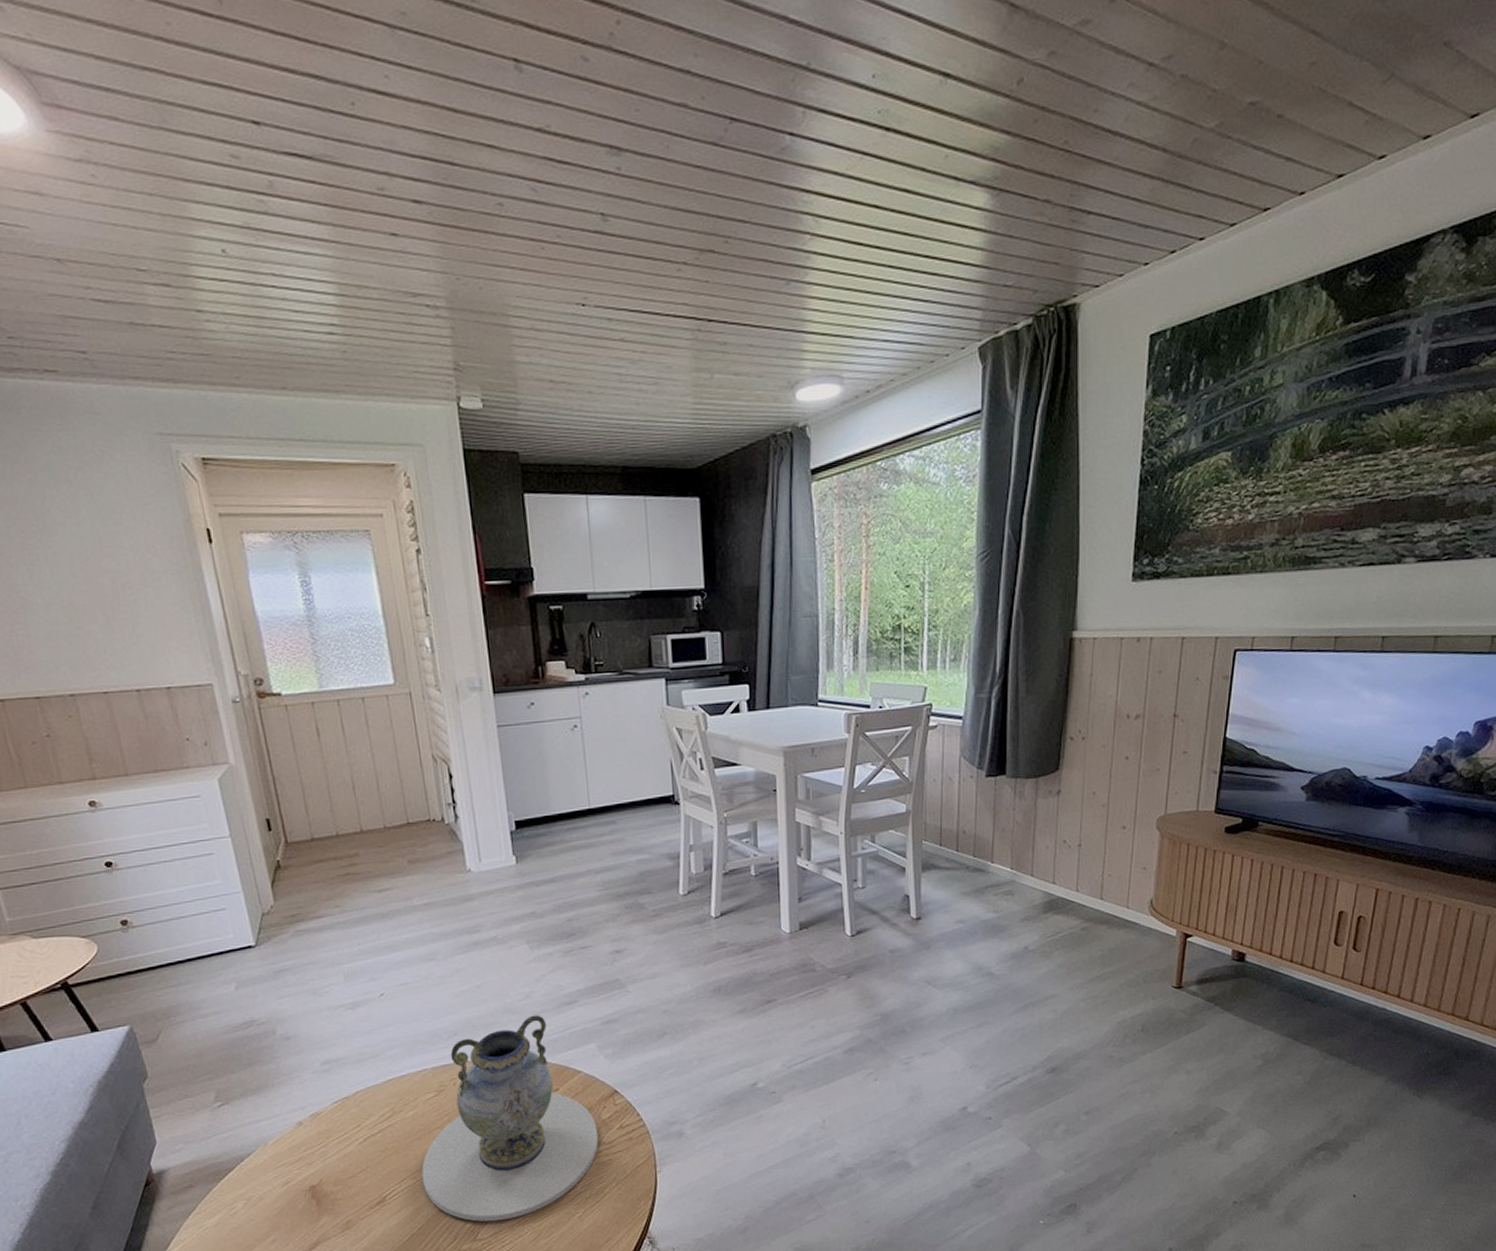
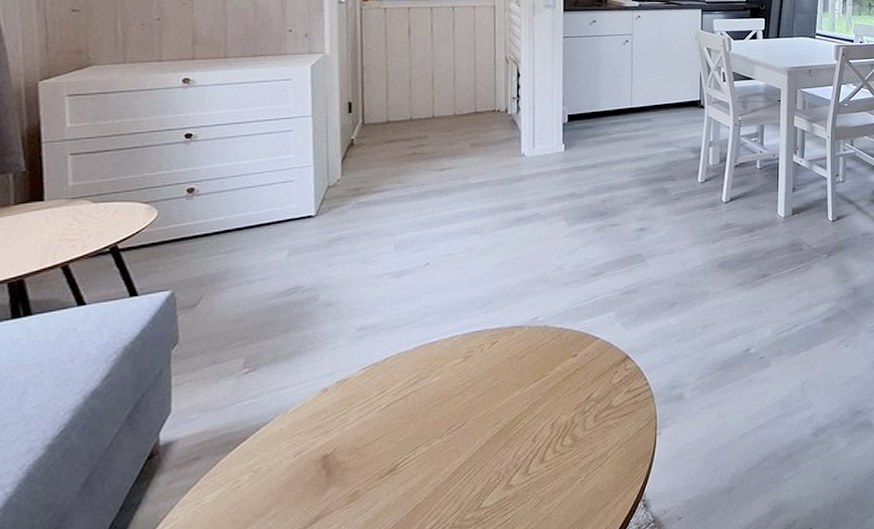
decorative vase: present [421,1015,599,1222] -> none [437,285,608,489]

